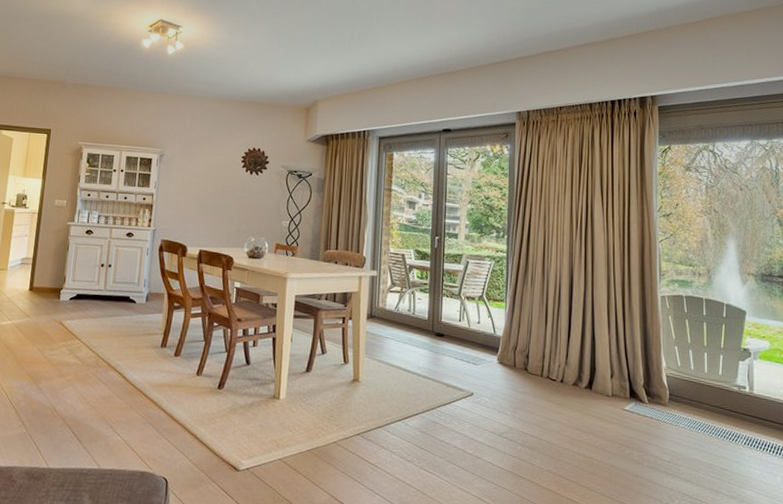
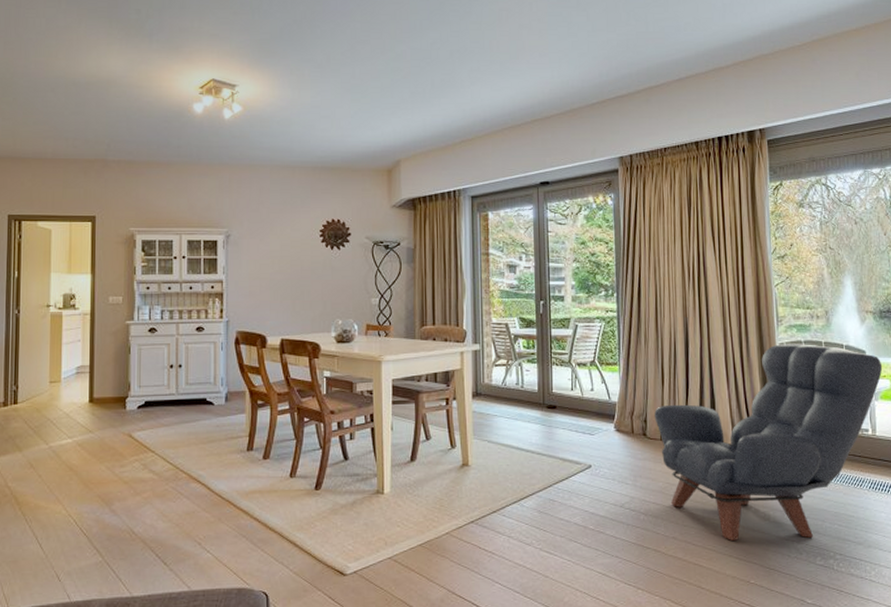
armchair: none [536,297,763,486] -> present [654,344,883,541]

